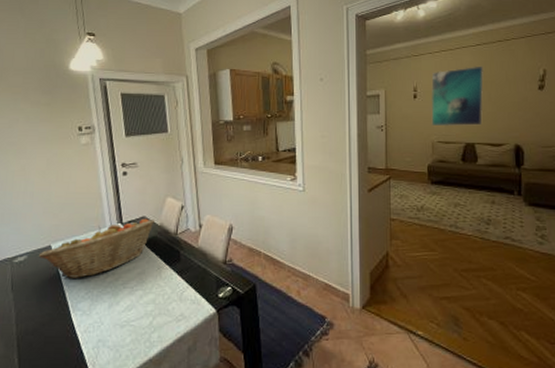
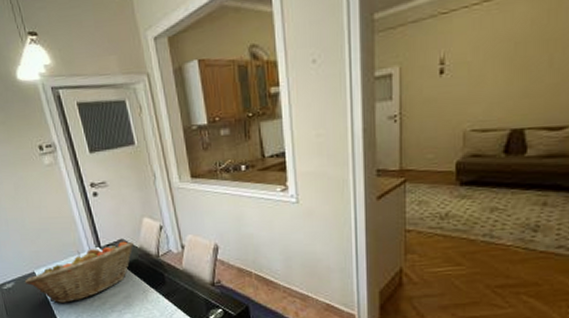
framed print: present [431,65,484,127] -> none [463,16,545,110]

